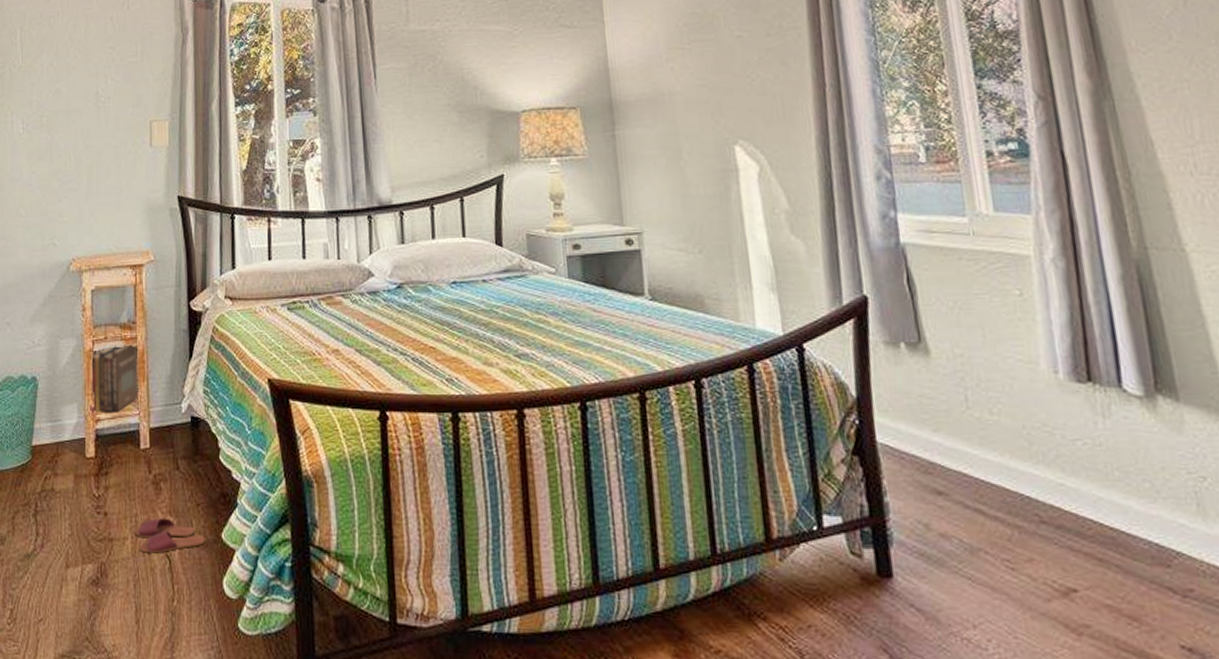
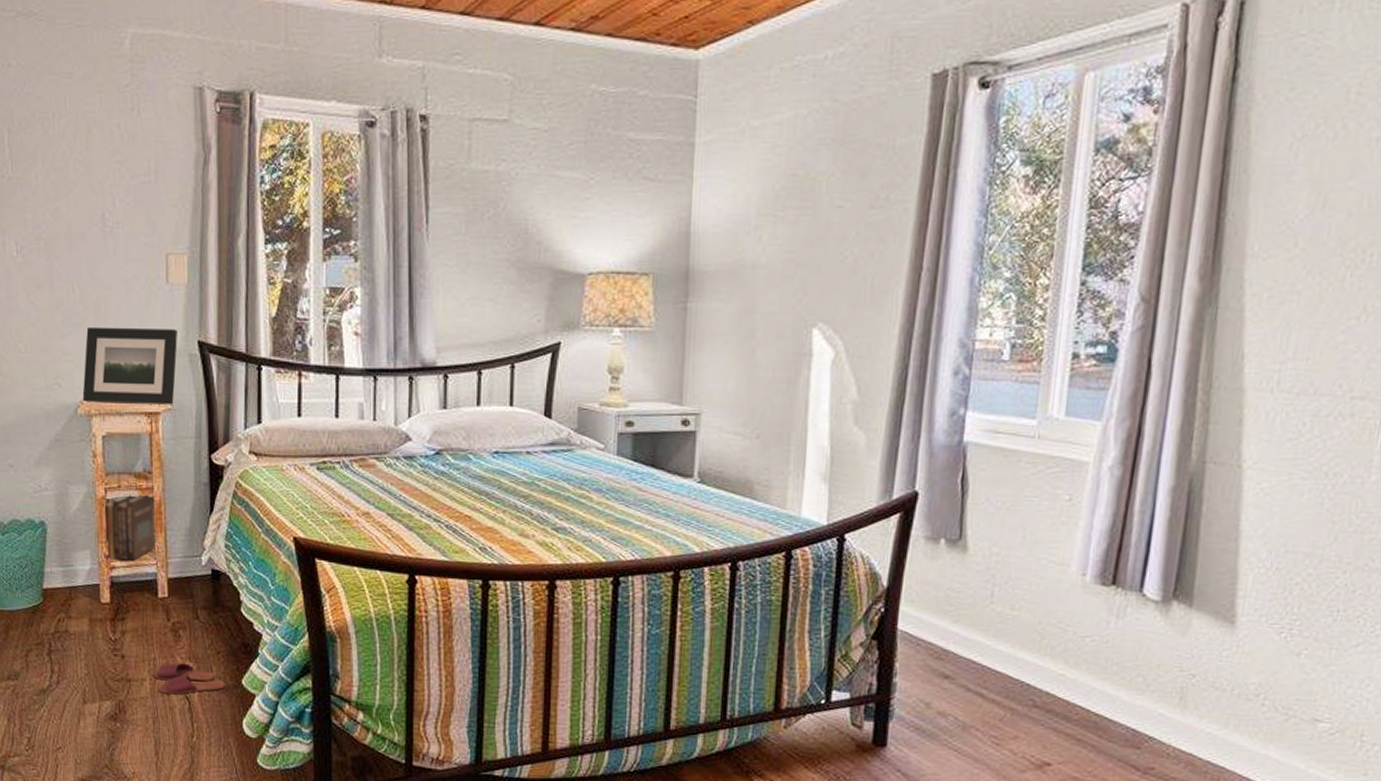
picture frame: none [75,187,160,259] -> present [82,326,178,405]

